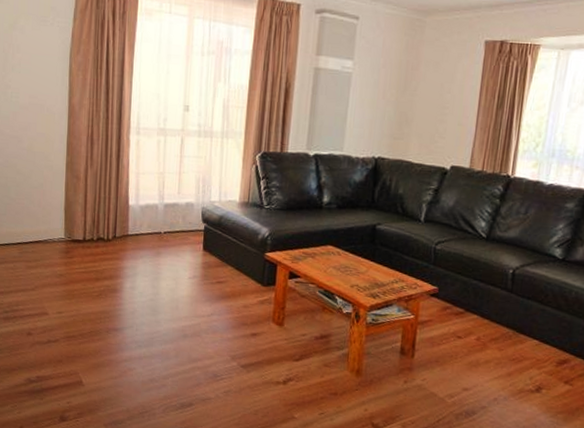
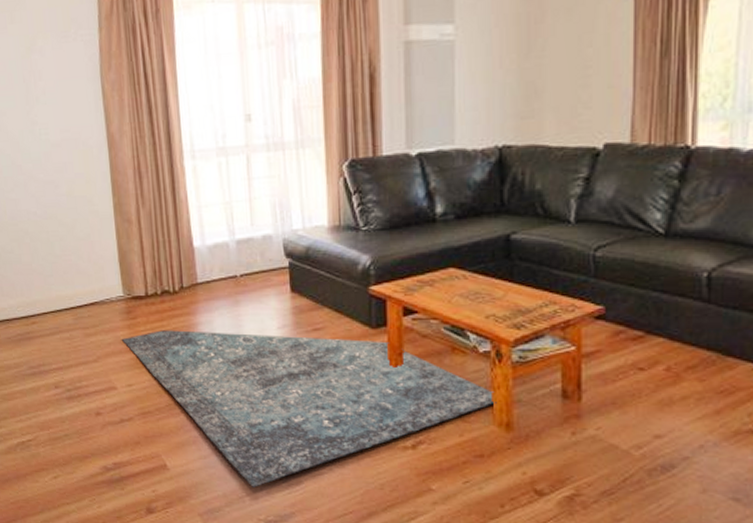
rug: none [57,269,352,406] -> present [121,330,497,487]

